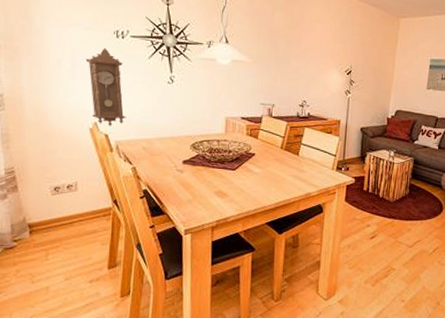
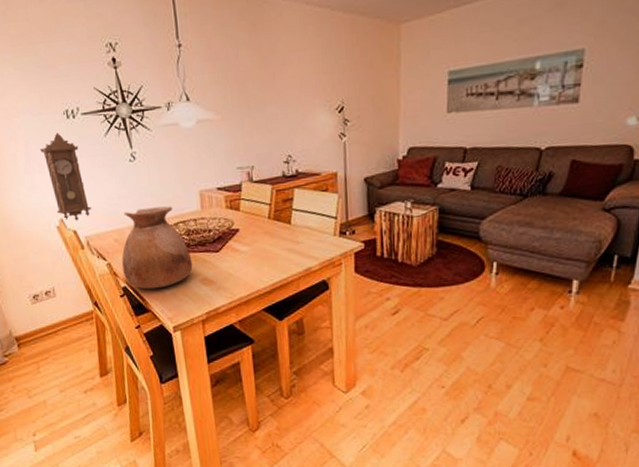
vase: none [146,124,211,195] -> present [122,206,193,290]

